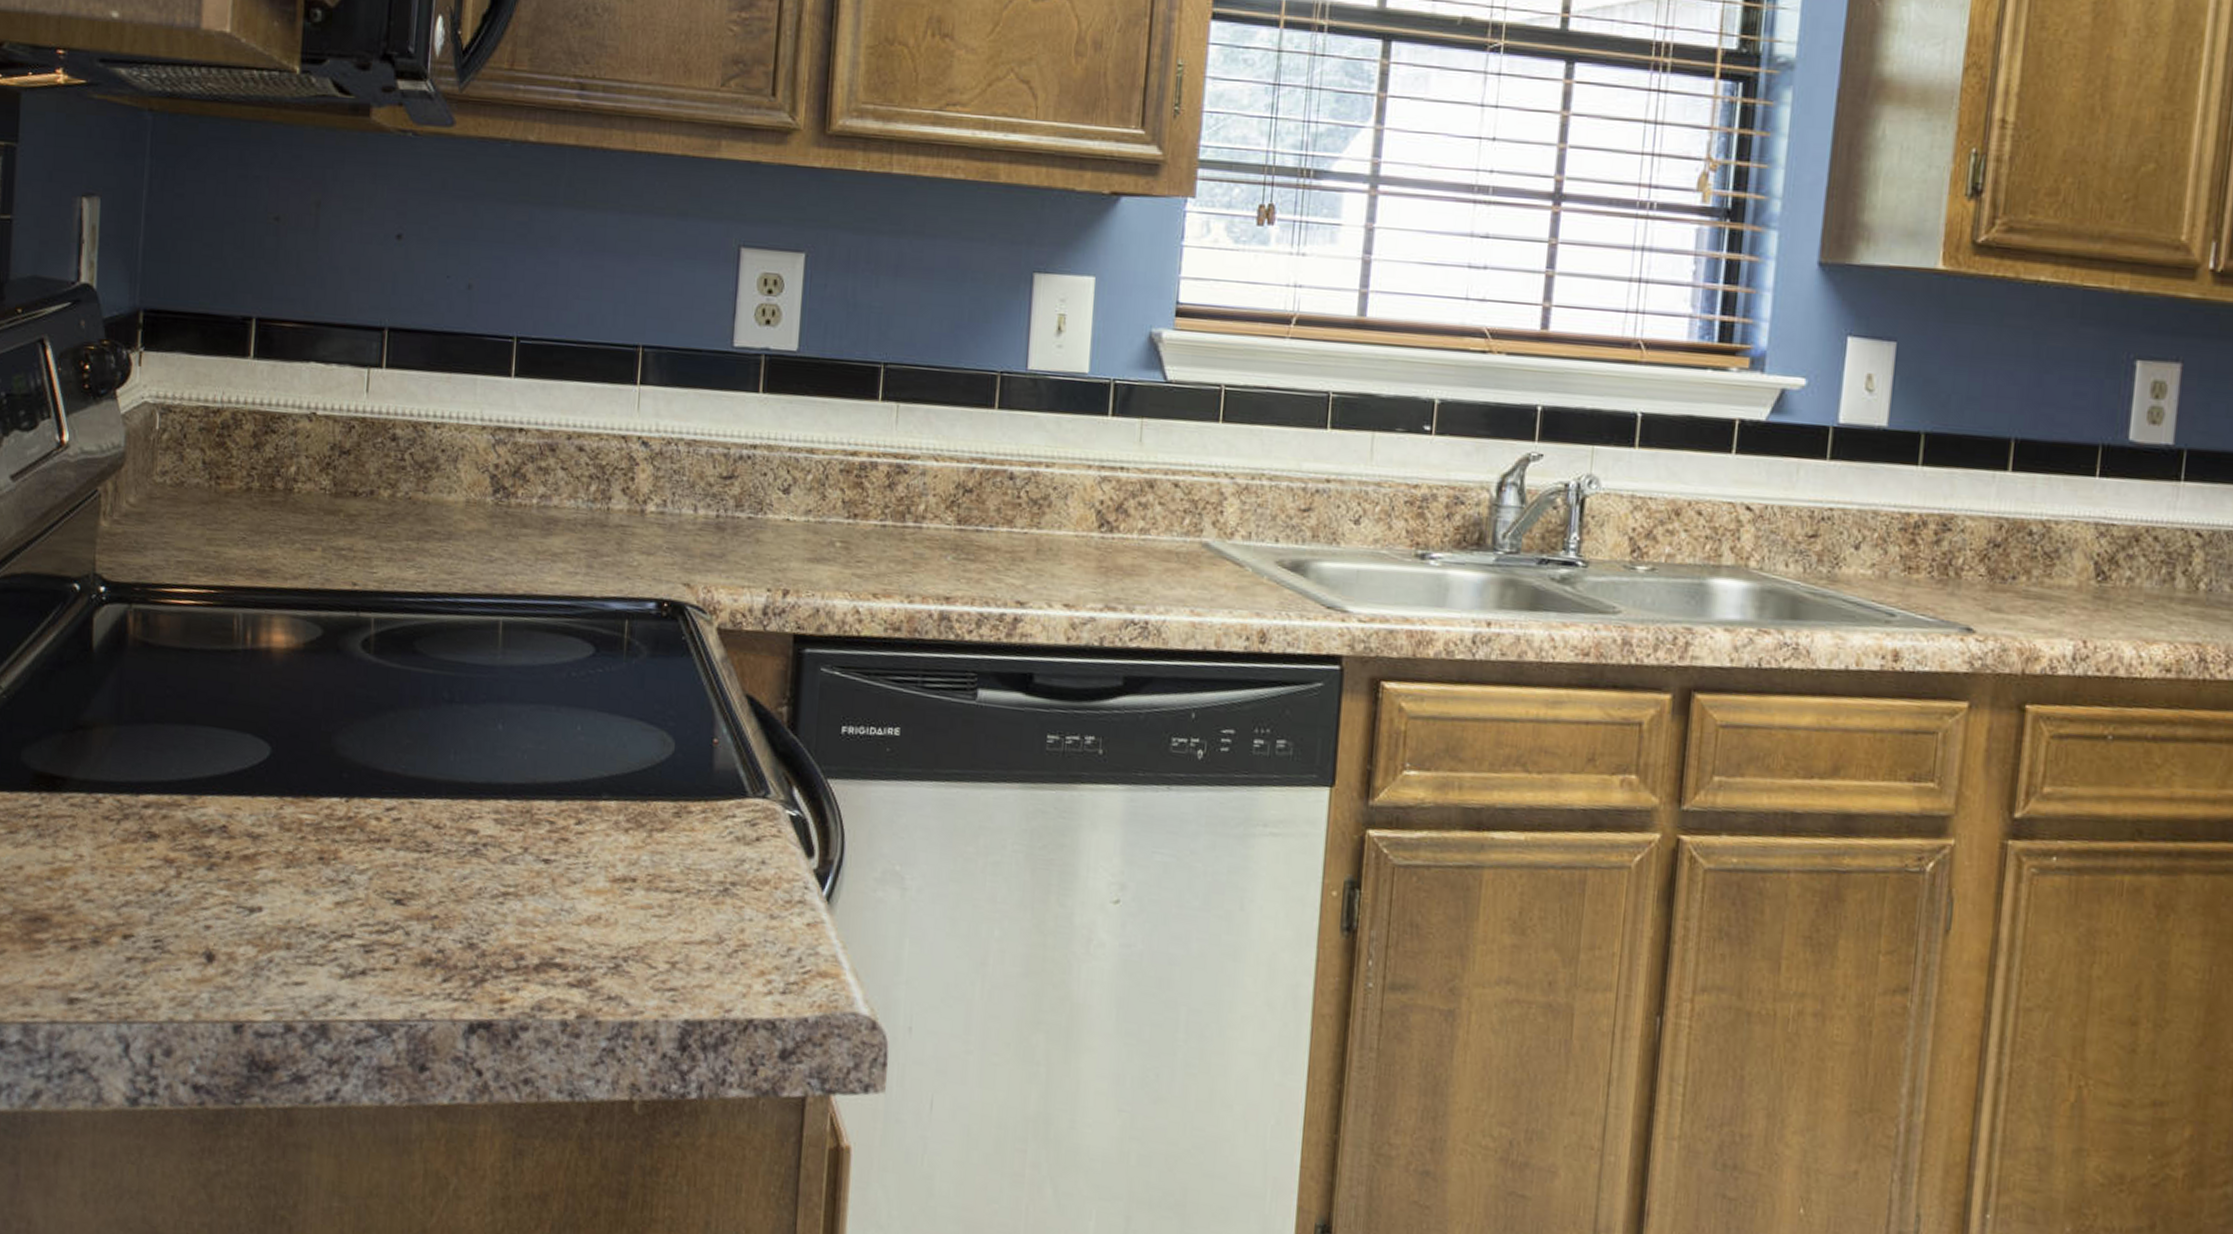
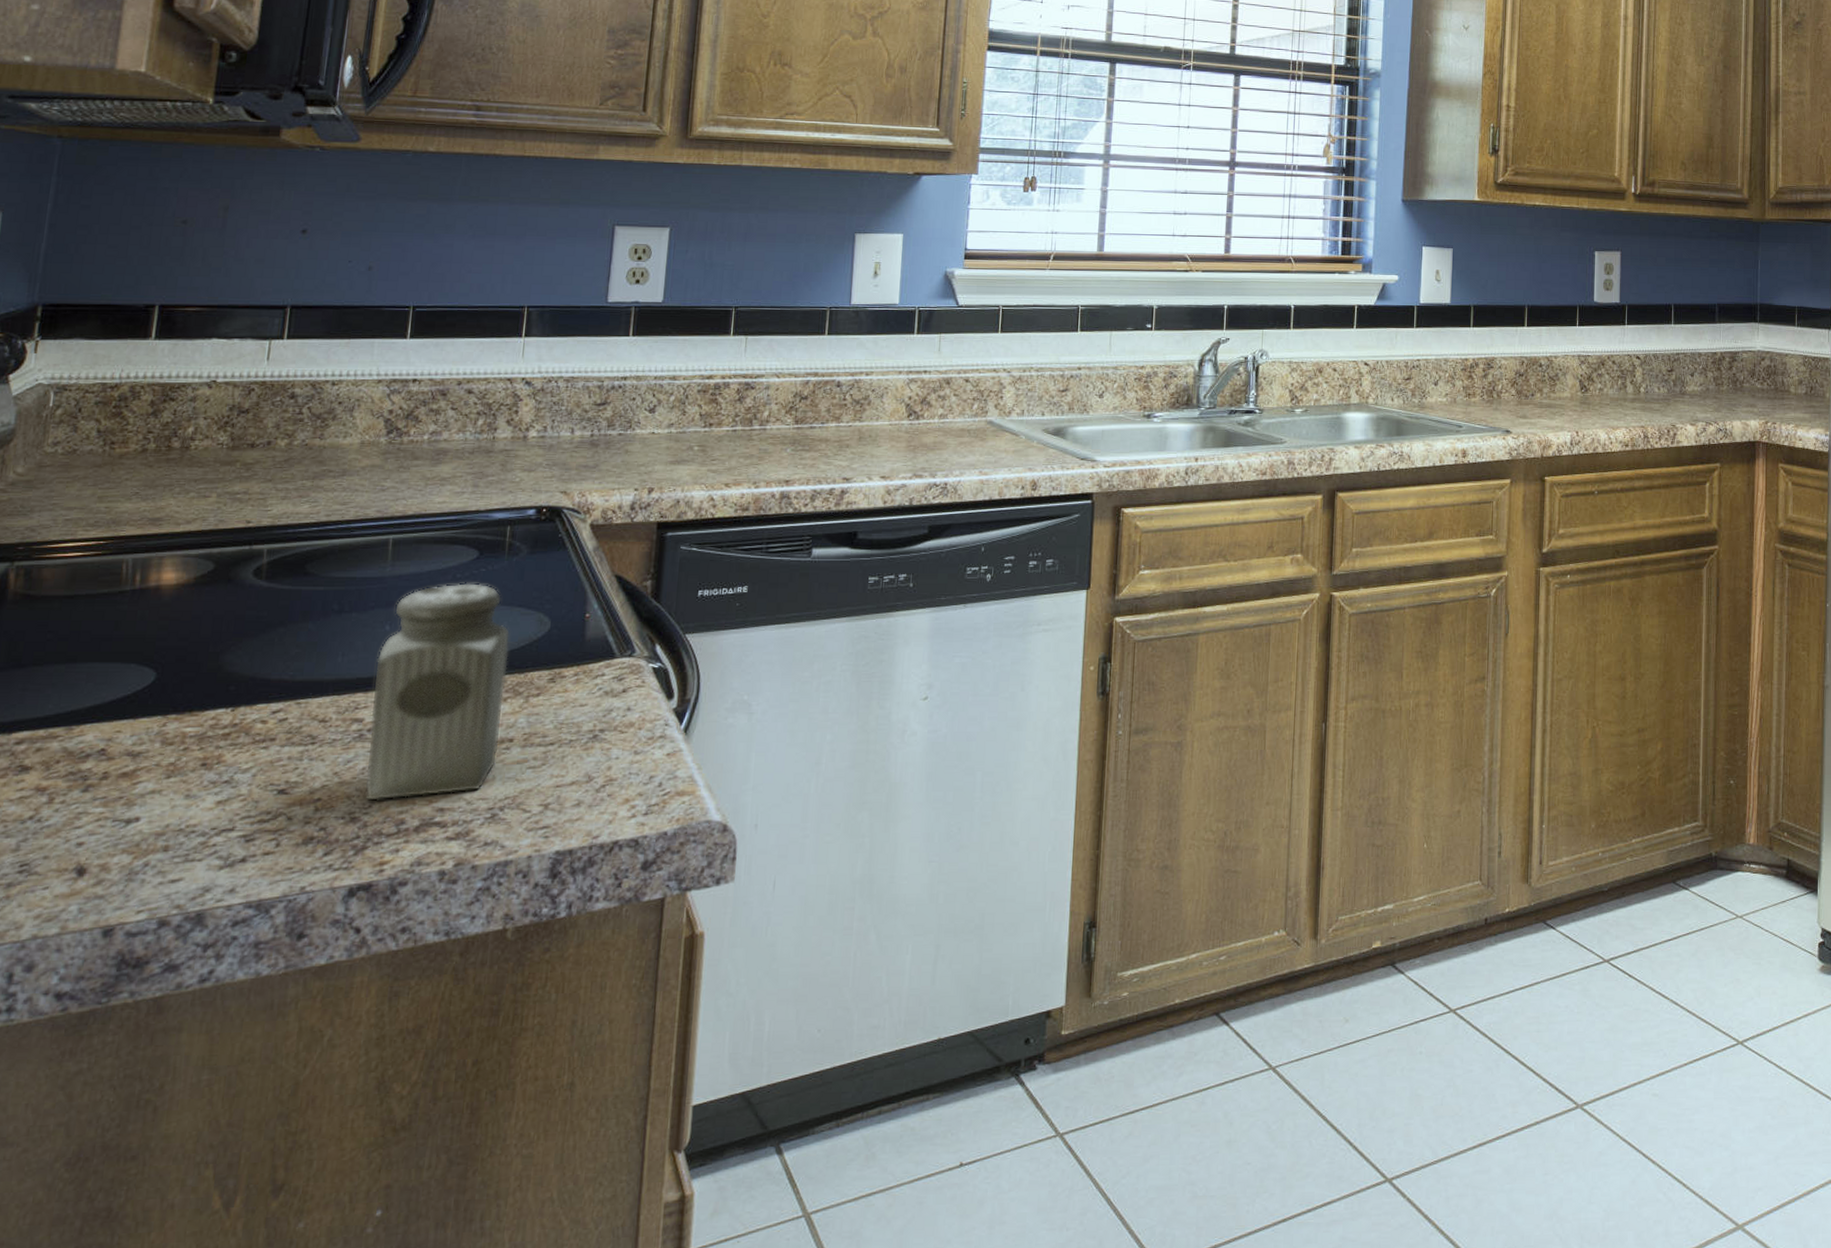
salt shaker: none [482,682,631,935] -> present [365,582,511,801]

